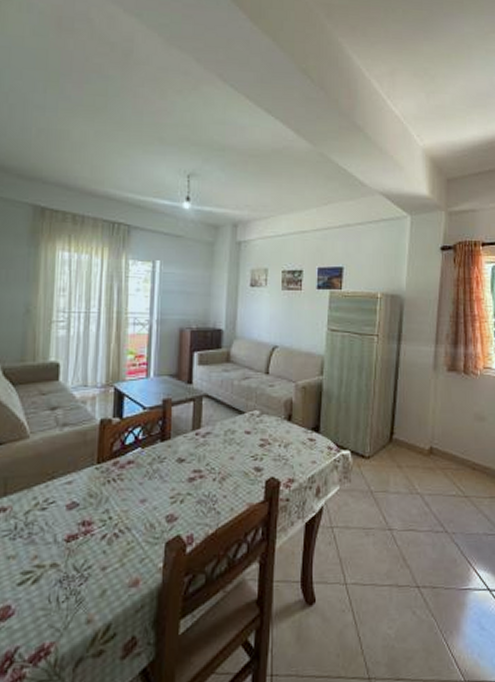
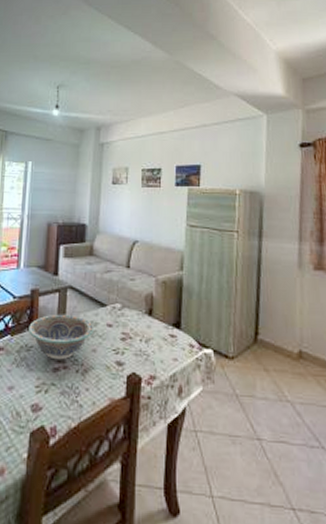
decorative bowl: none [161,423,232,470] -> present [29,314,95,360]

